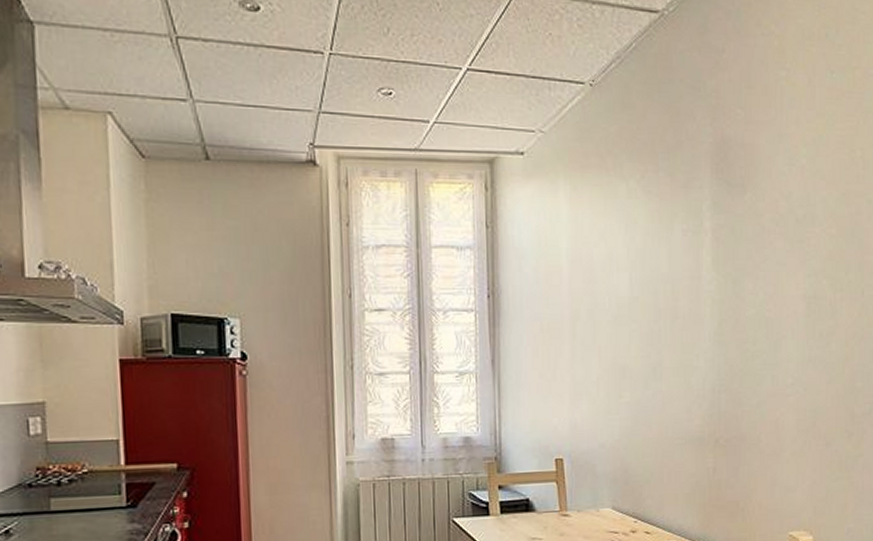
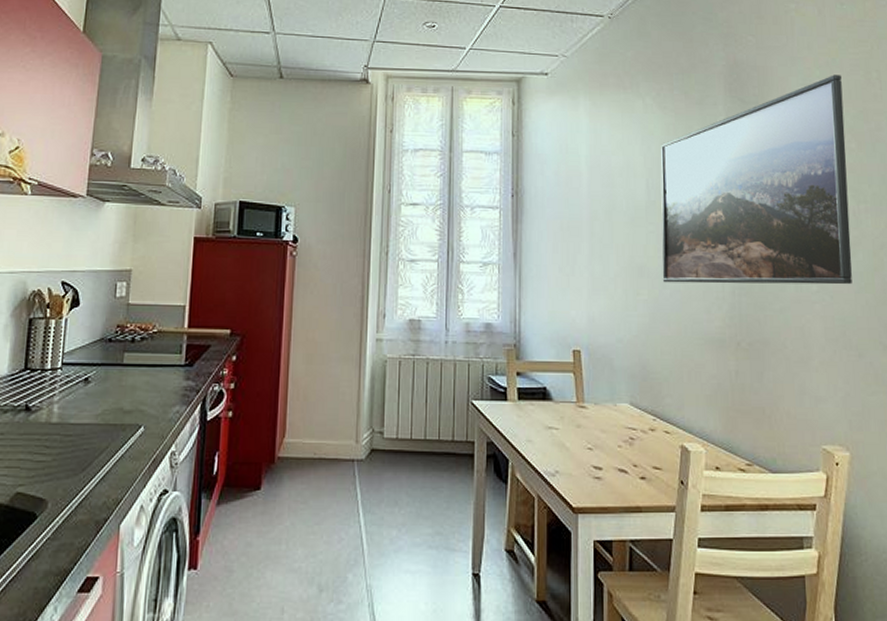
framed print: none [644,153,827,383] -> present [660,75,852,285]

